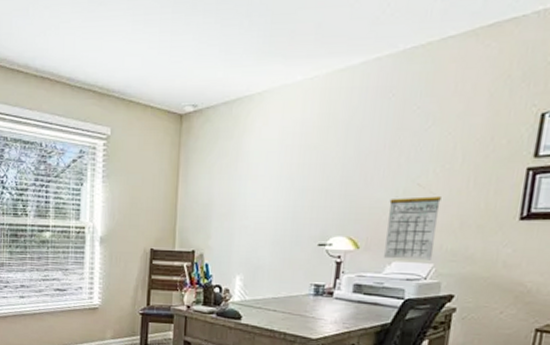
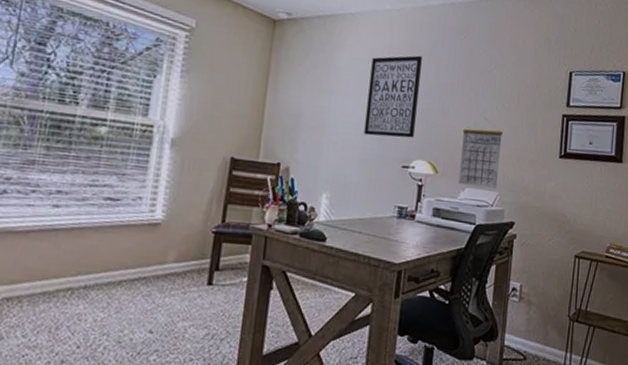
wall art: none [276,125,340,217] -> present [364,55,422,138]

